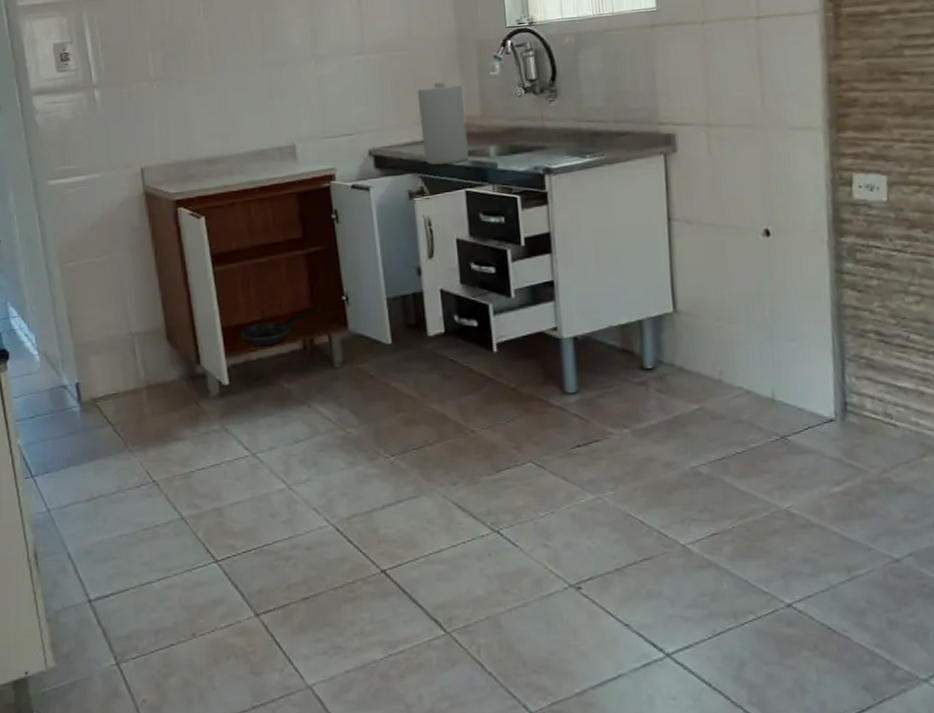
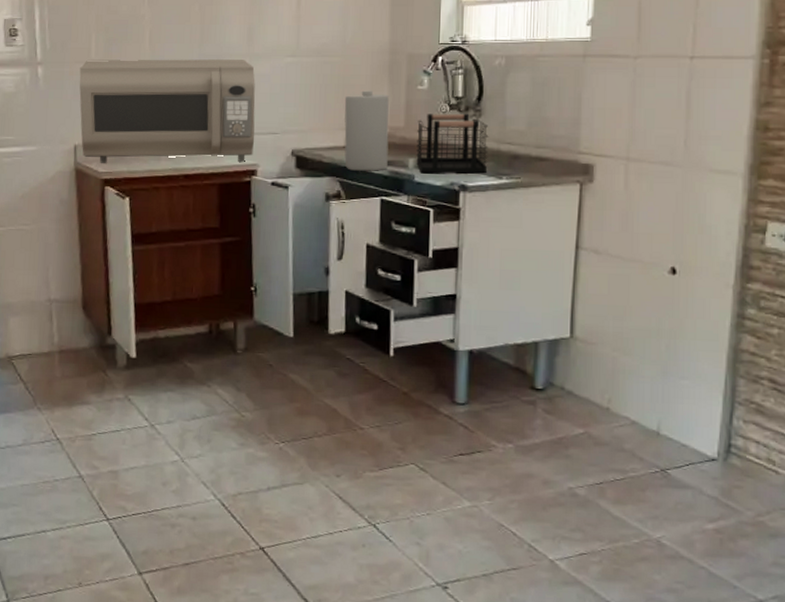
microwave: none [139,62,330,184] -> present [79,59,255,163]
frying pan: present [239,311,313,346] -> none [150,297,222,325]
dish rack: none [494,95,570,161] -> present [416,113,489,174]

